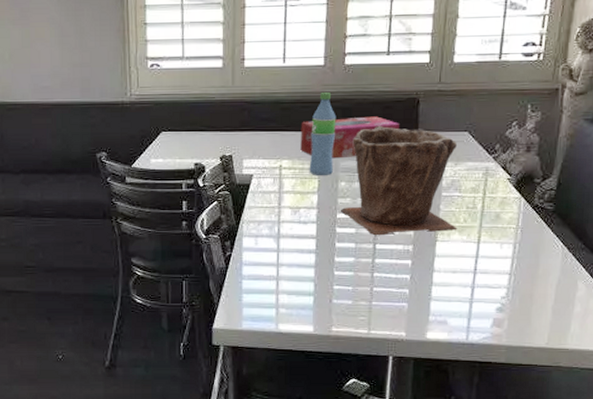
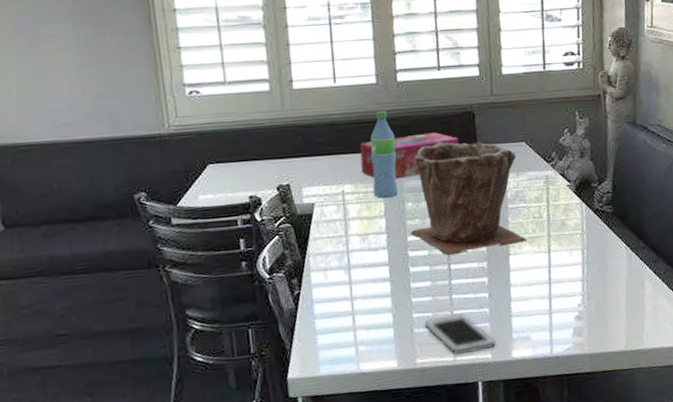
cell phone: none [343,290,411,329] -> present [424,313,496,355]

